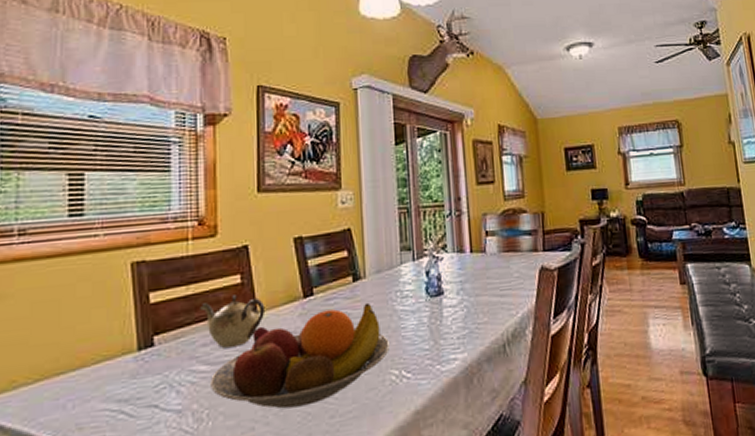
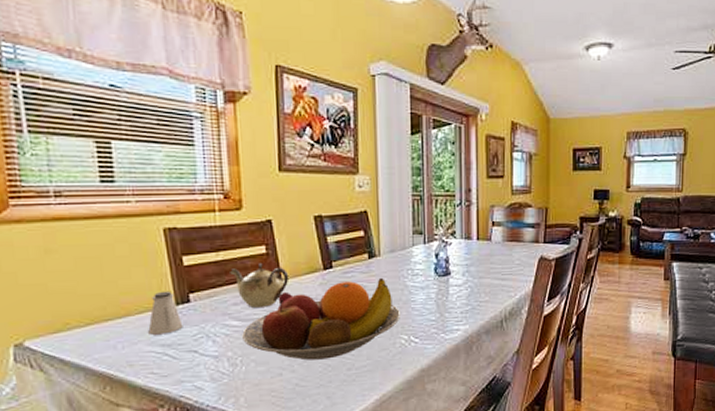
saltshaker: none [104,333,144,389] -> present [148,290,183,335]

